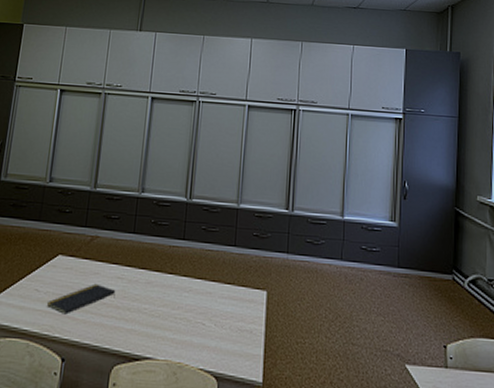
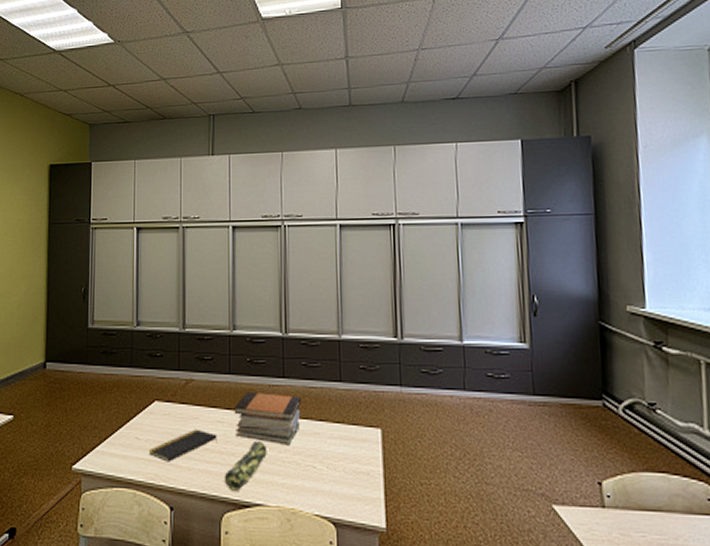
pencil case: none [117,298,162,345] -> present [224,441,267,491]
book stack: none [133,250,198,303] -> present [234,391,301,446]

